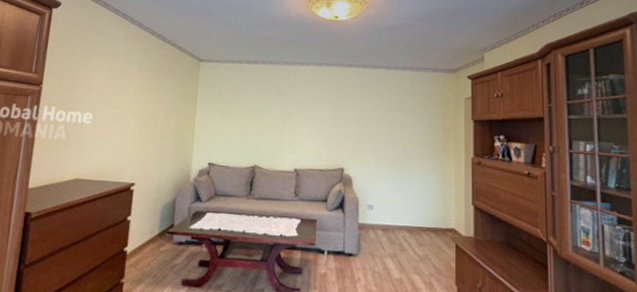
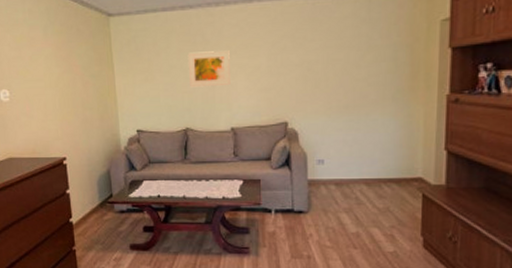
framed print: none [262,99,300,131] -> present [187,50,230,88]

